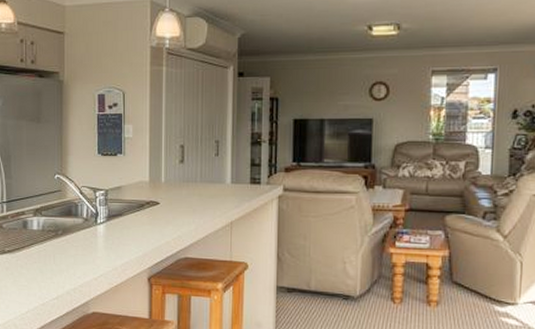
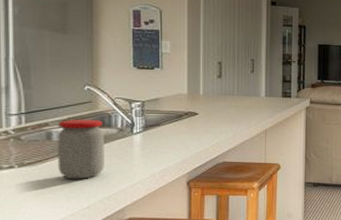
jar: none [31,208,71,269] -> present [57,119,104,179]

